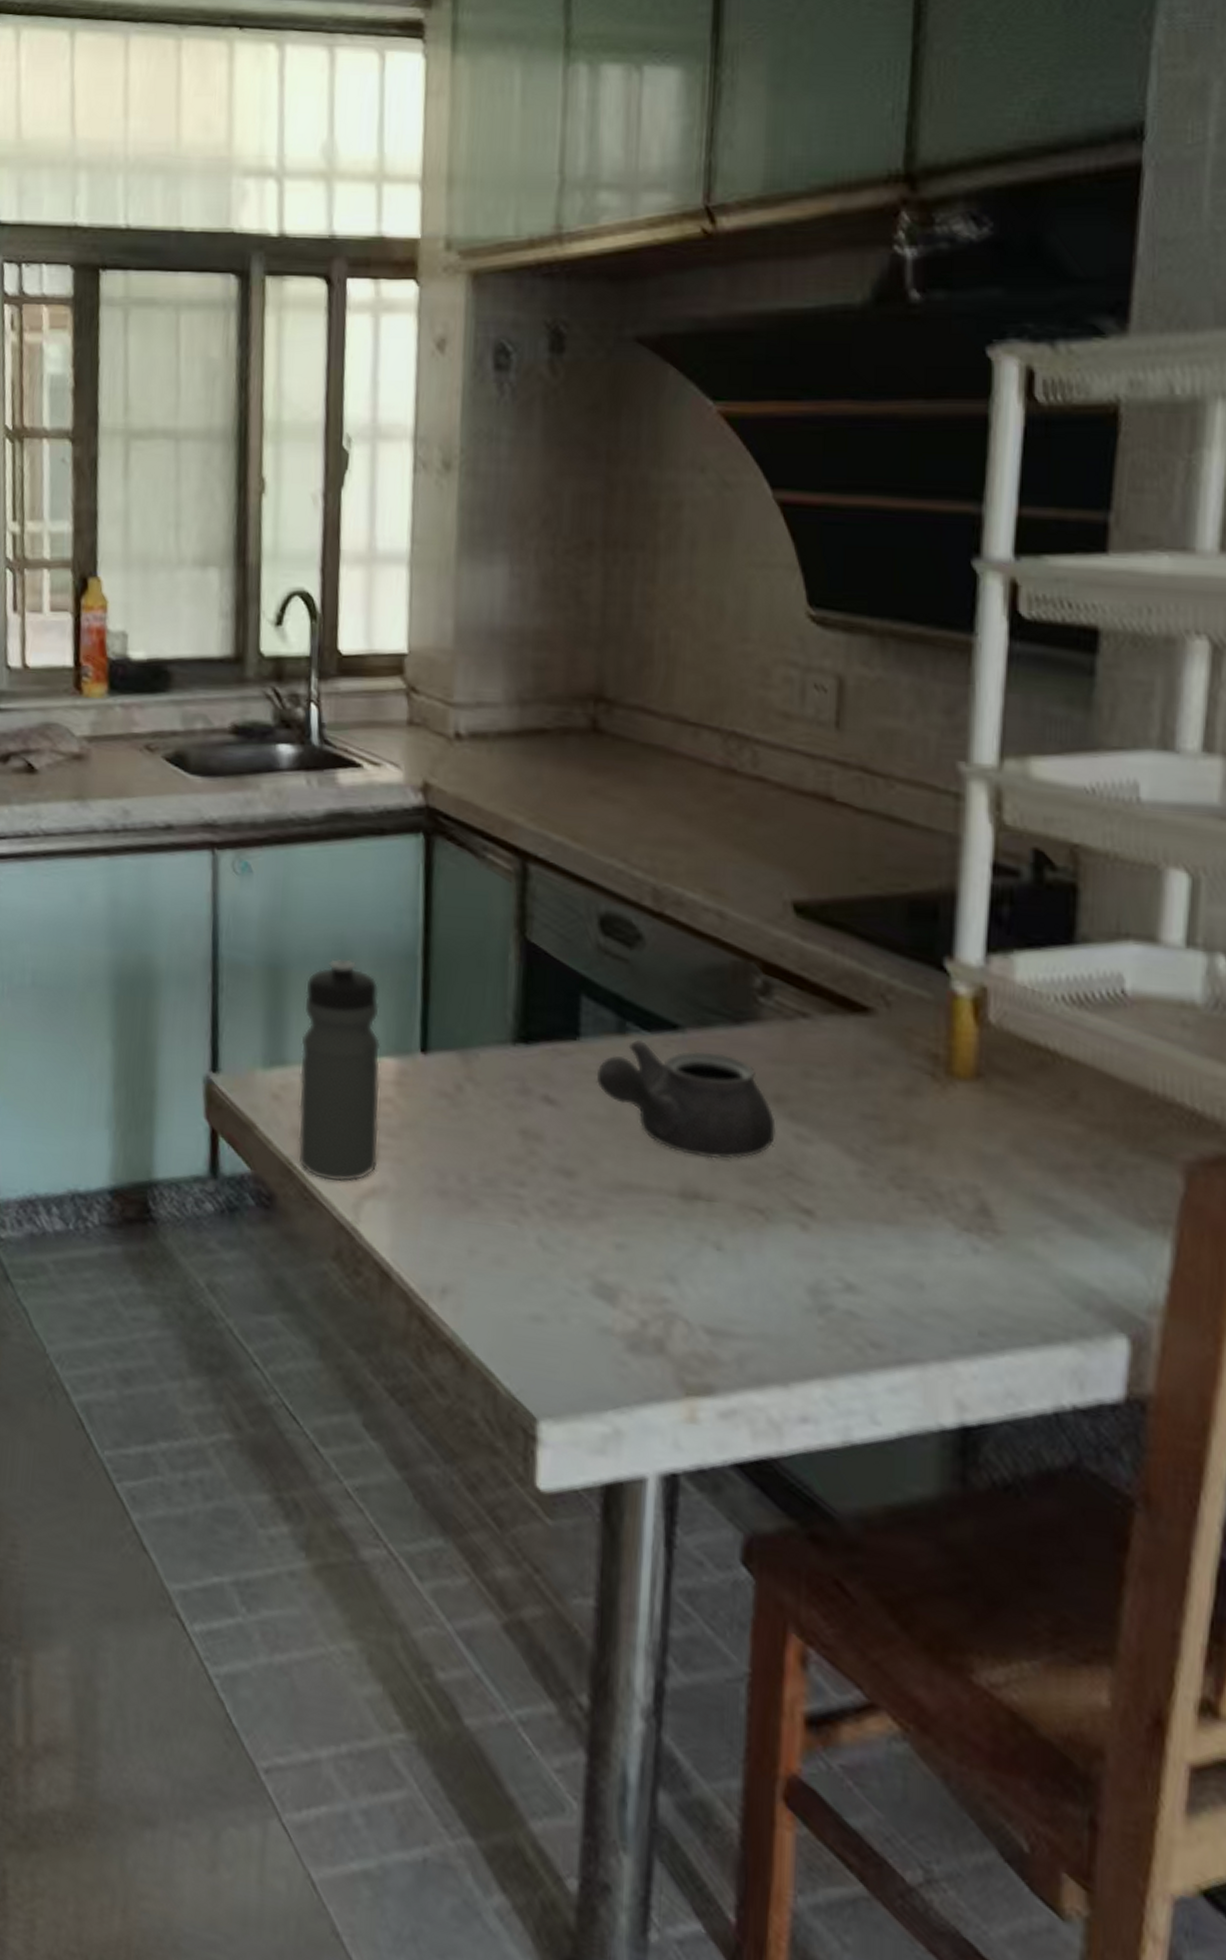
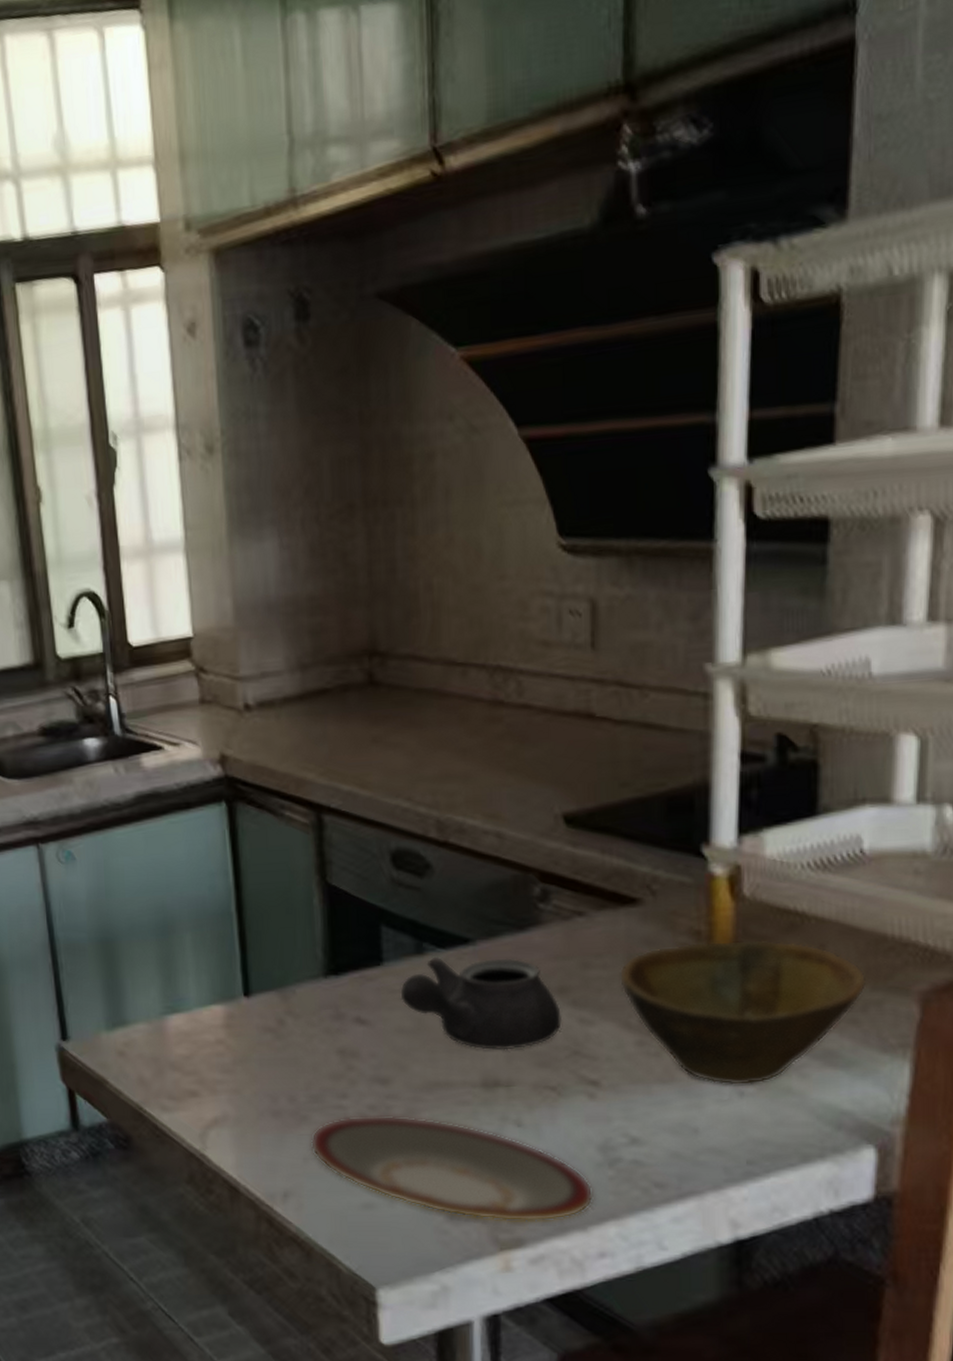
water bottle: present [297,958,381,1183] -> none [135,924,217,1118]
plate: none [477,1208,800,1370] -> present [310,1114,595,1223]
bowl: none [843,1066,1125,1242] -> present [618,939,867,1086]

